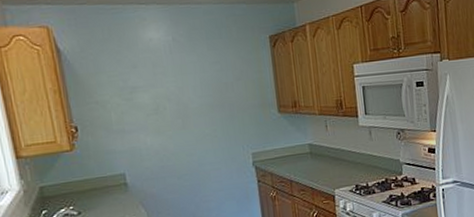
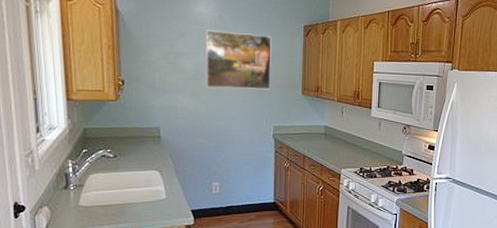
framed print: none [160,53,242,120] -> present [205,30,272,90]

